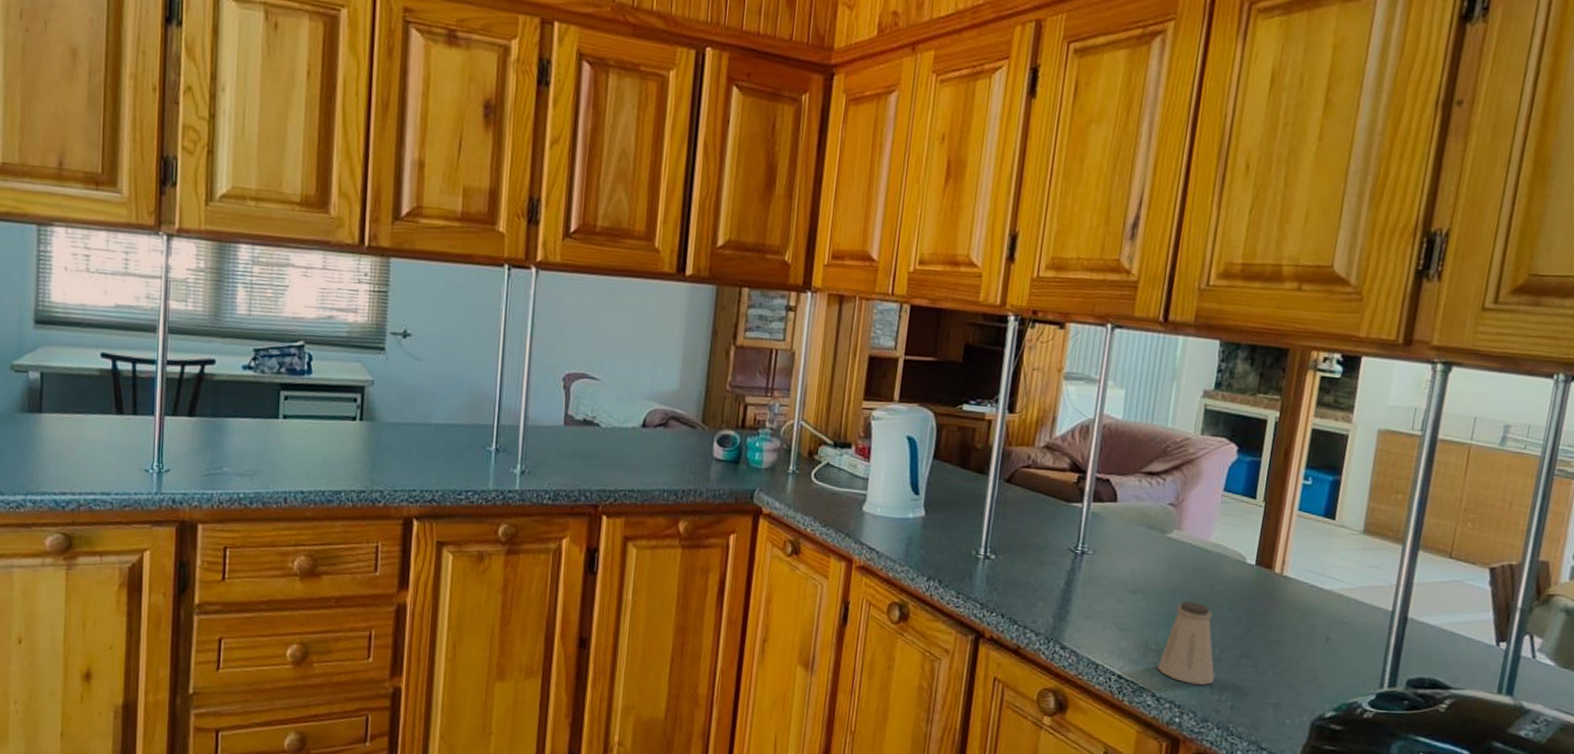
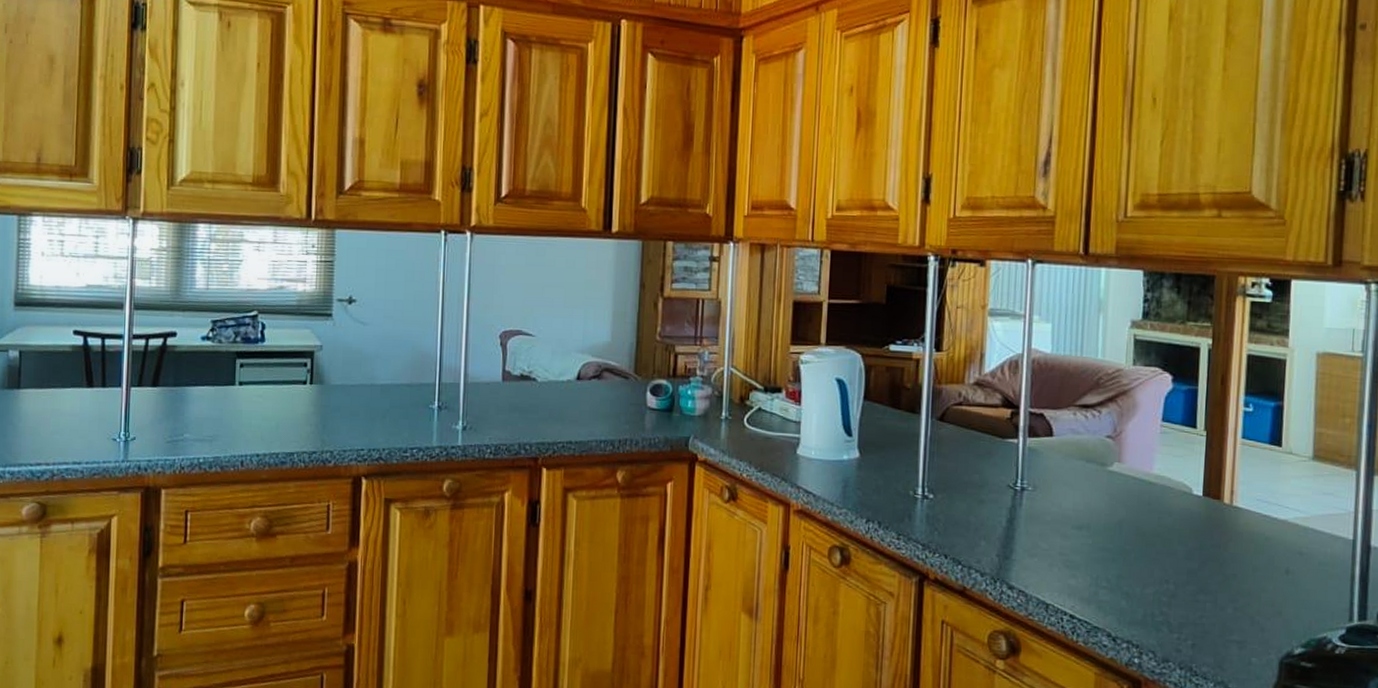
saltshaker: present [1157,601,1215,685] -> none [1110,536,1172,623]

